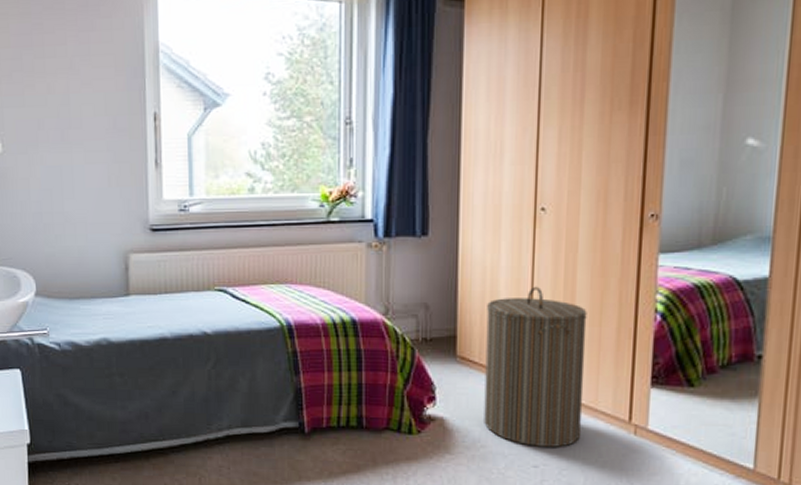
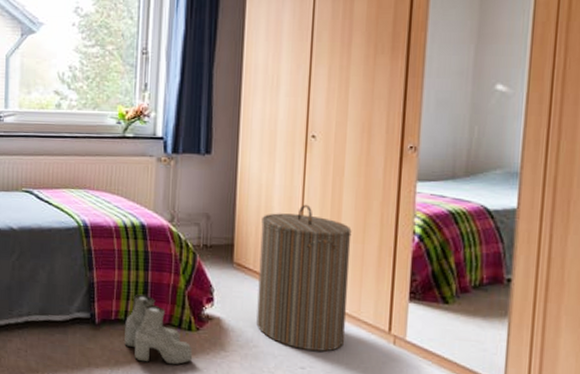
boots: none [338,397,415,473] -> present [124,294,193,365]

